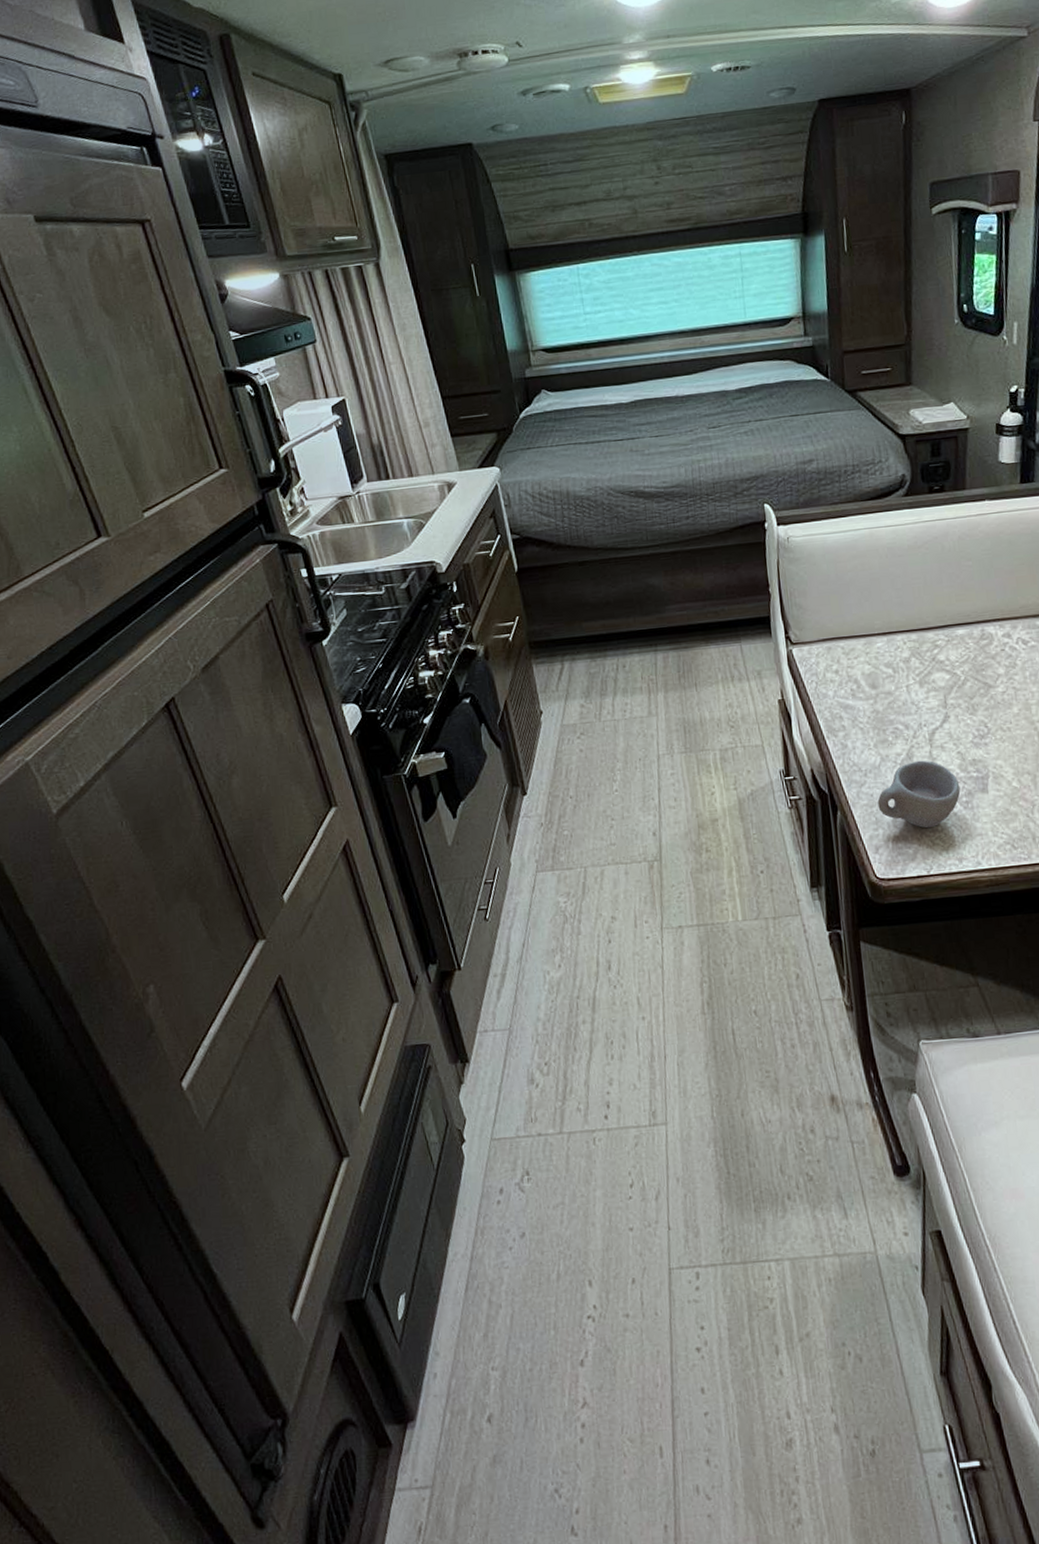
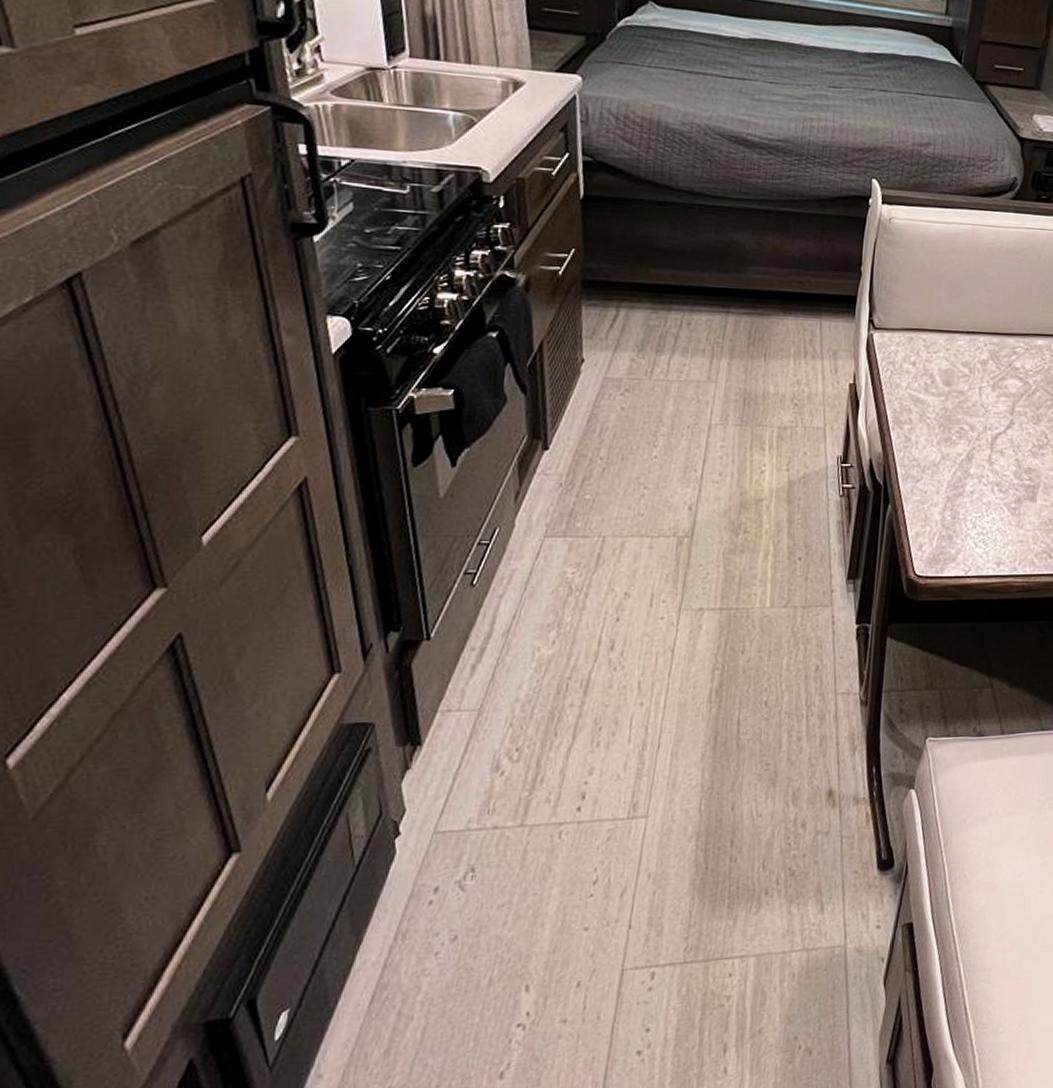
cup: present [877,760,961,829] -> none [929,463,1012,530]

